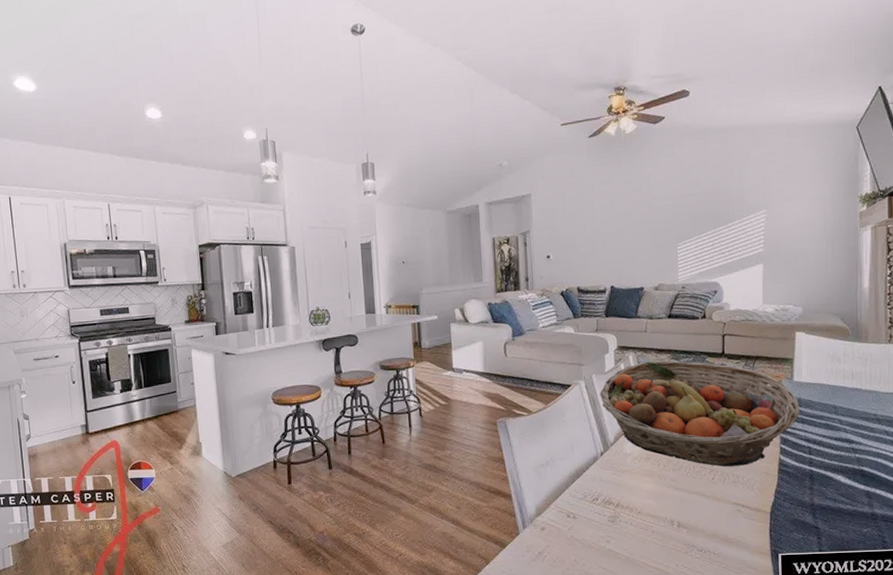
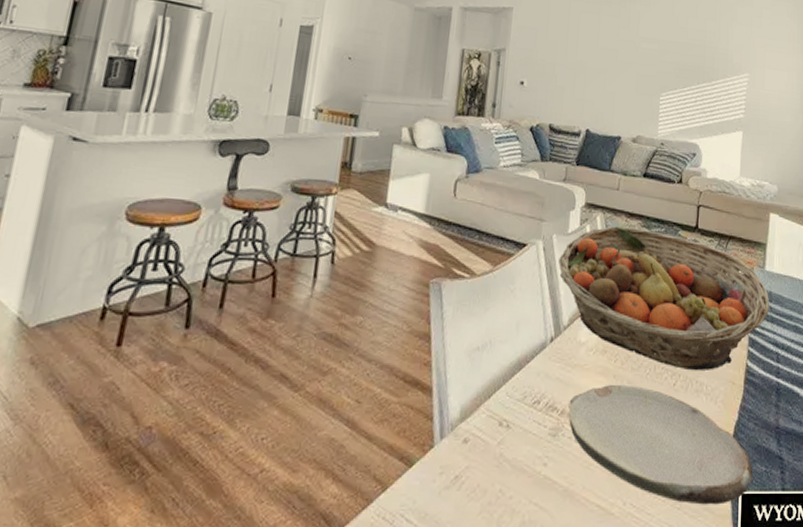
plate: none [622,481,791,564] -> present [568,384,753,505]

